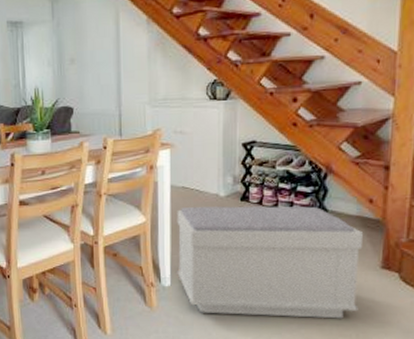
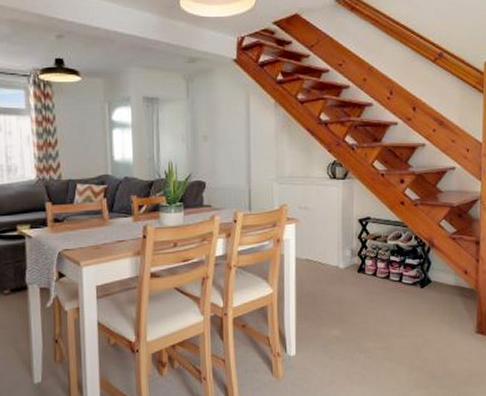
bench: present [177,206,363,319] -> none [301,277,460,381]

